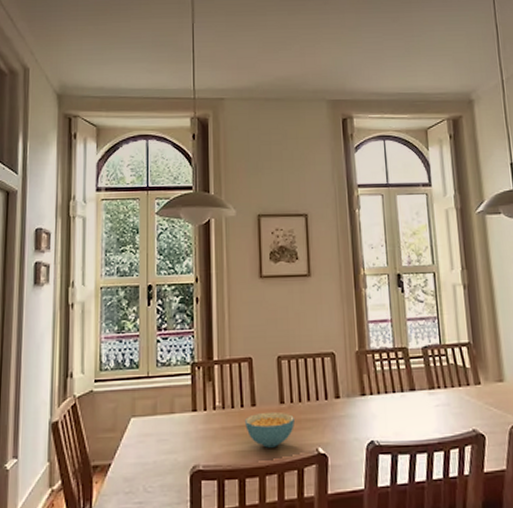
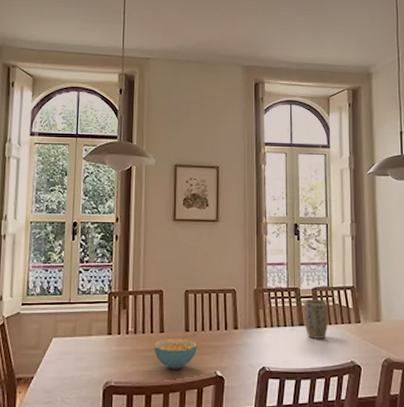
plant pot: none [413,360,444,406] -> present [303,300,328,339]

